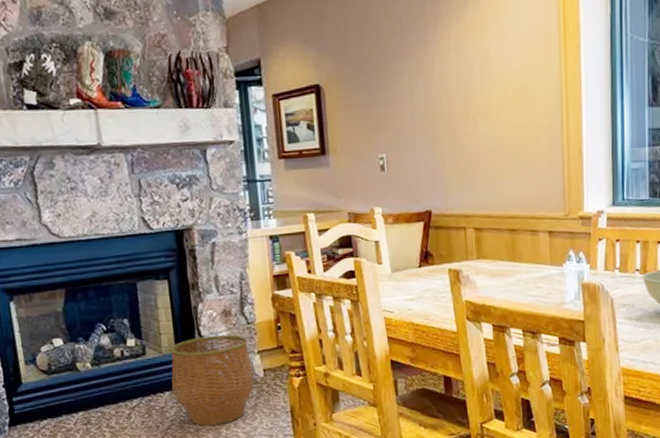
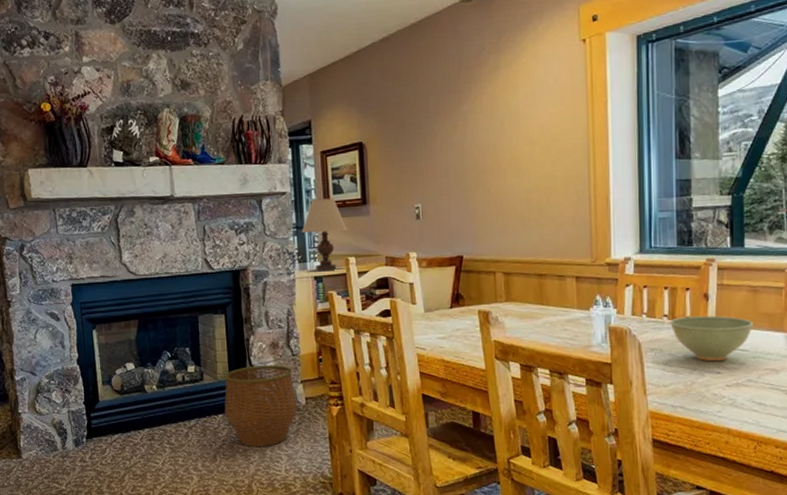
table lamp: none [253,147,305,231] -> present [301,198,347,272]

